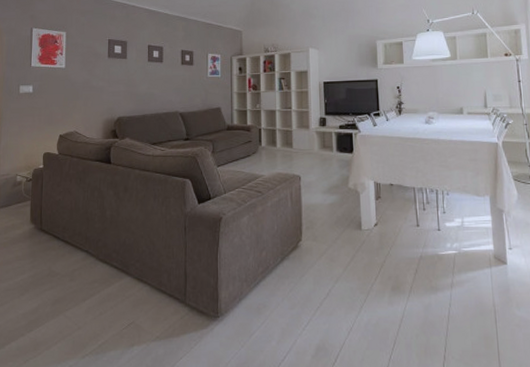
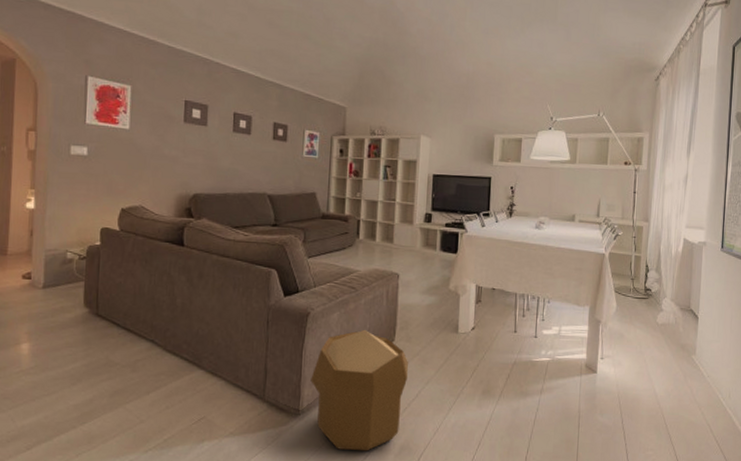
pouf: none [227,230,318,353] -> present [310,329,409,451]

